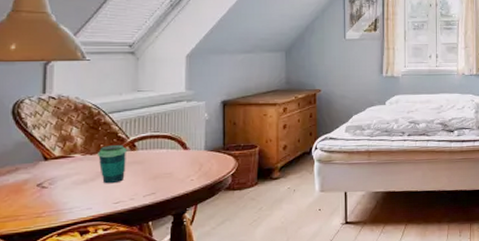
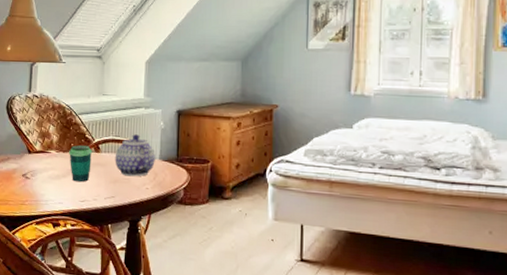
teapot: none [154,128,200,171] -> present [115,134,155,177]

